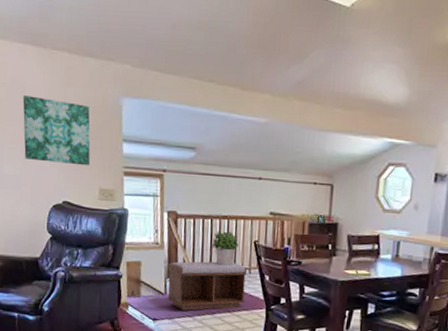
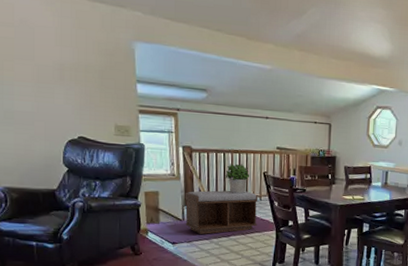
wall art: present [22,95,91,166] -> none [32,36,104,104]

